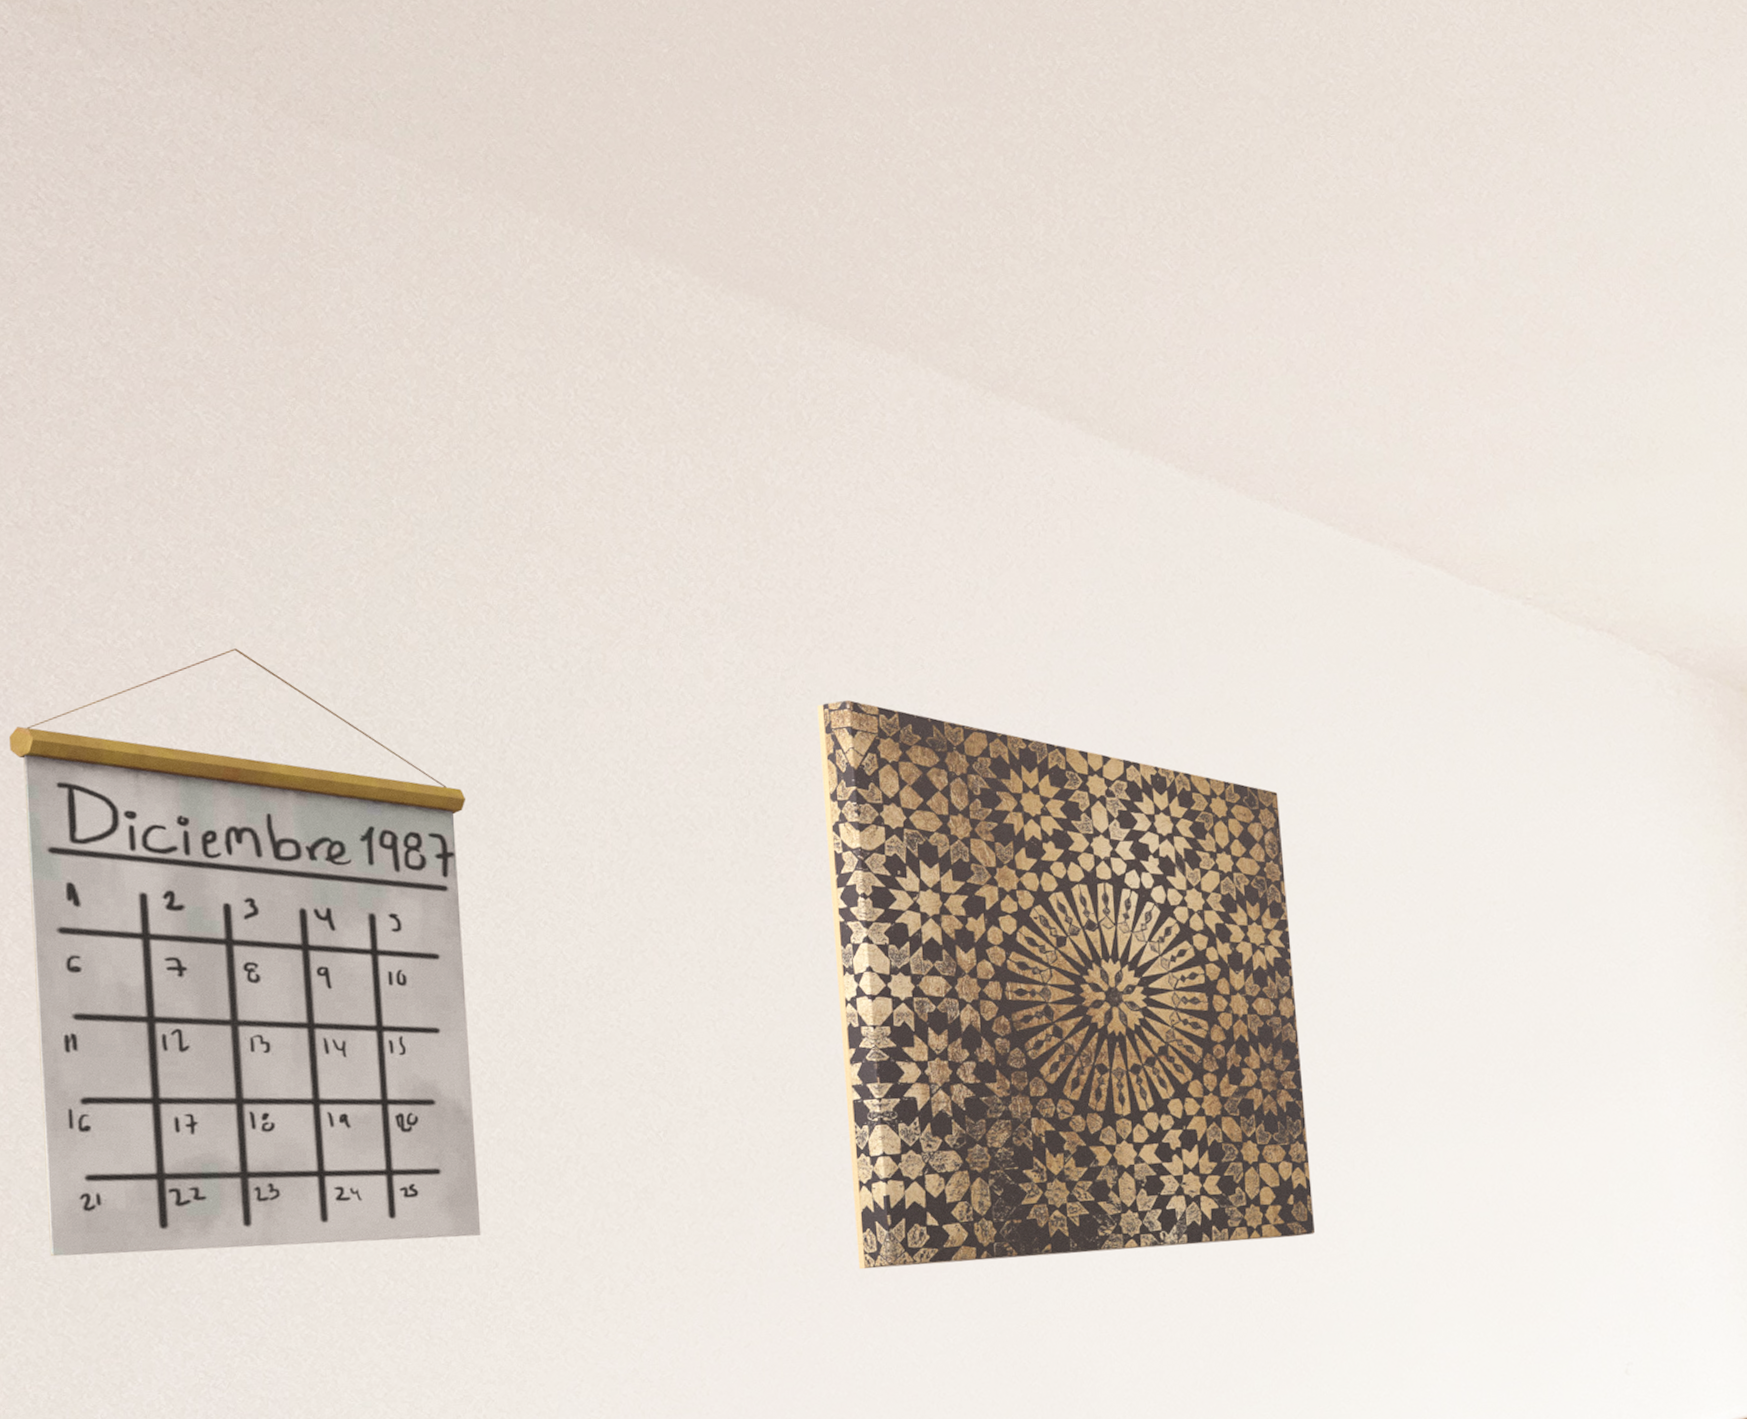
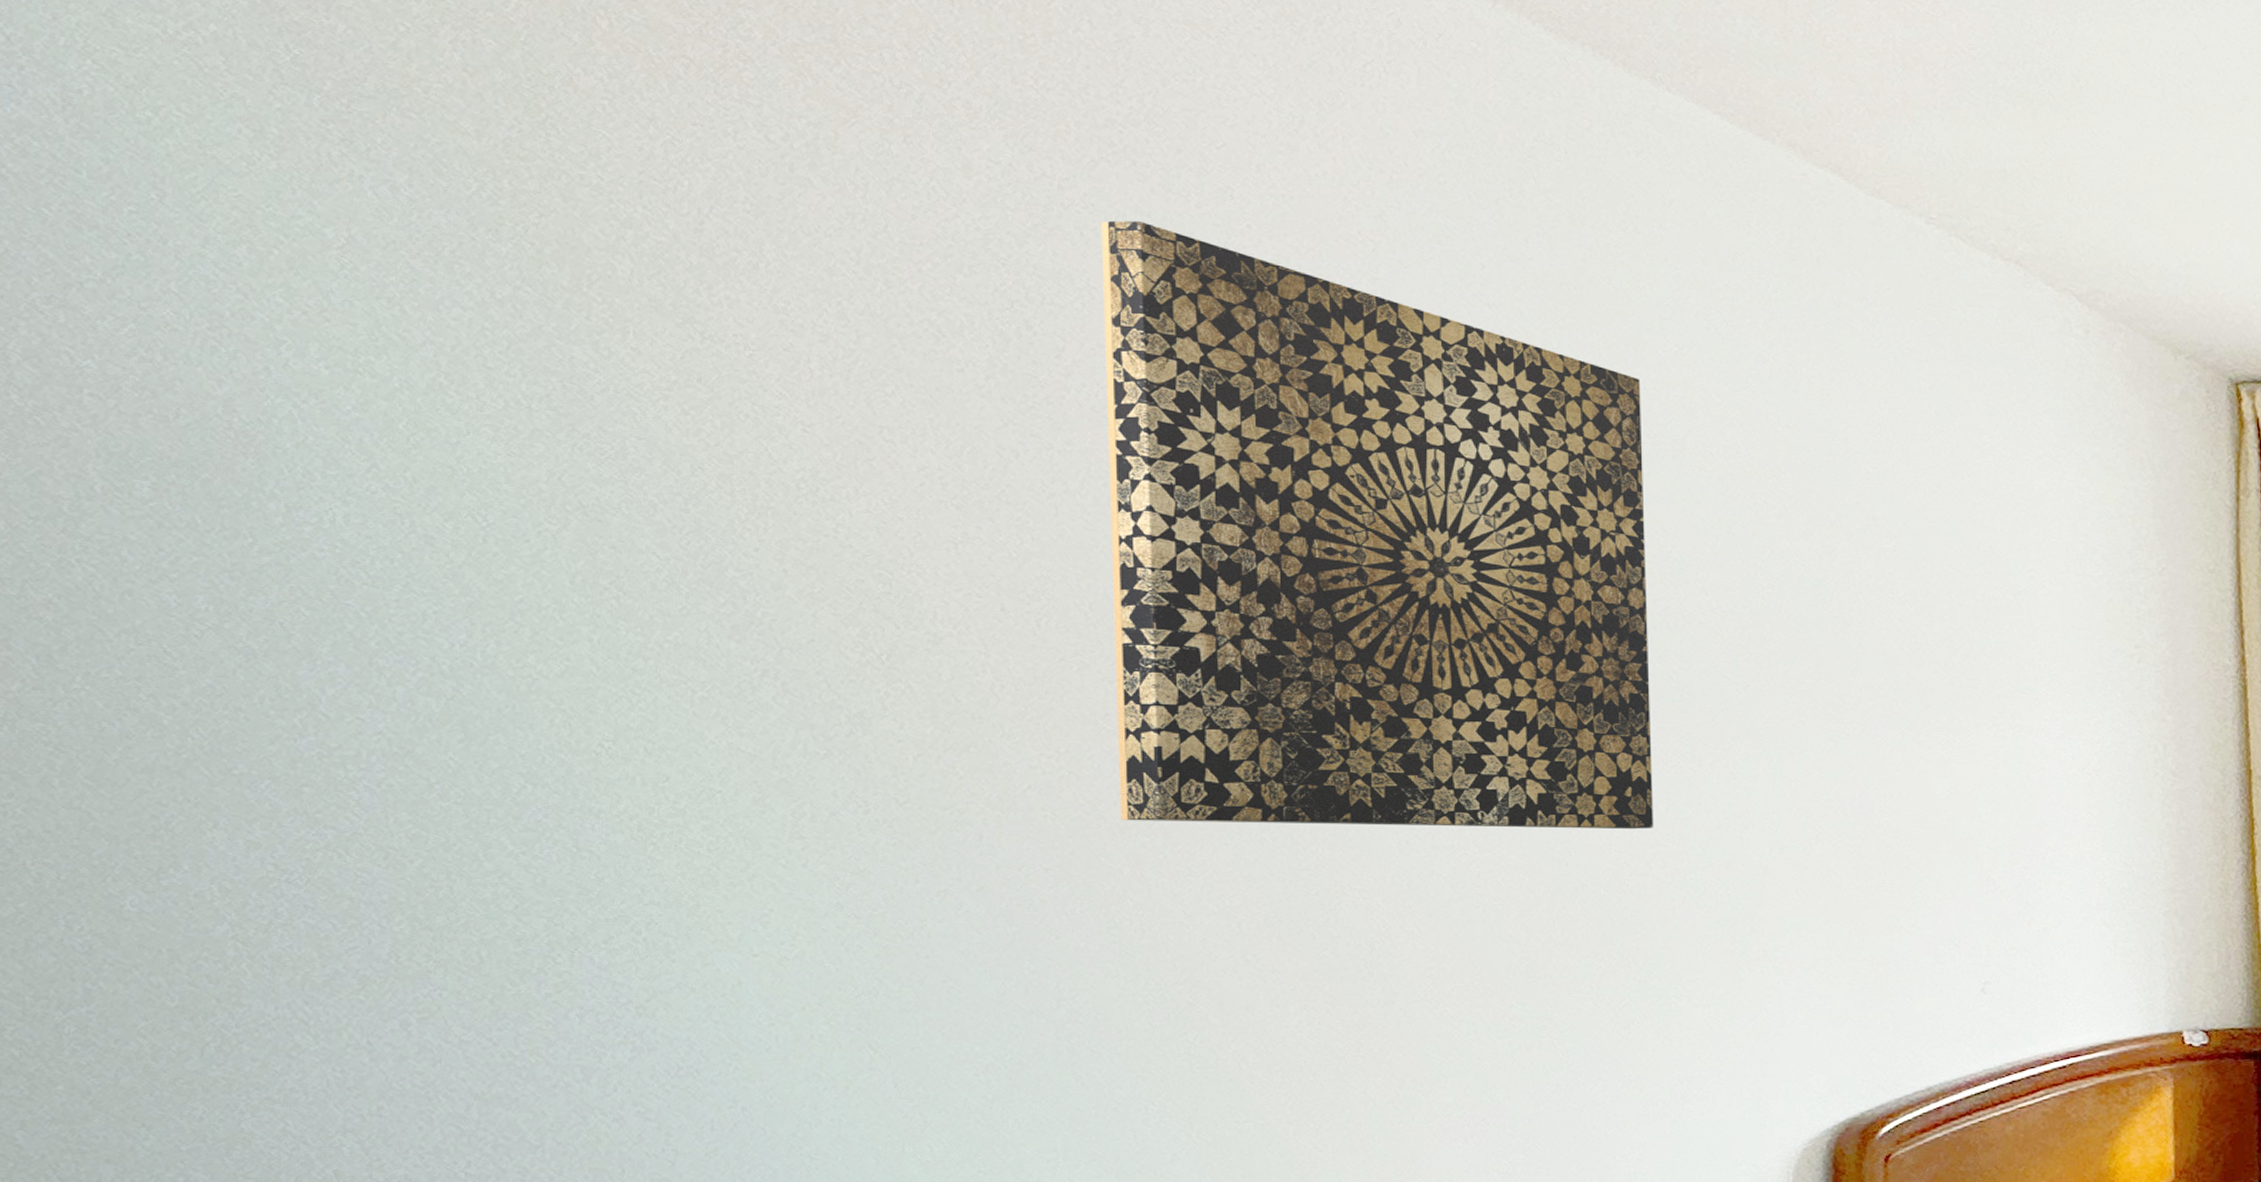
calendar: present [10,648,481,1257] -> none [25,62,650,745]

